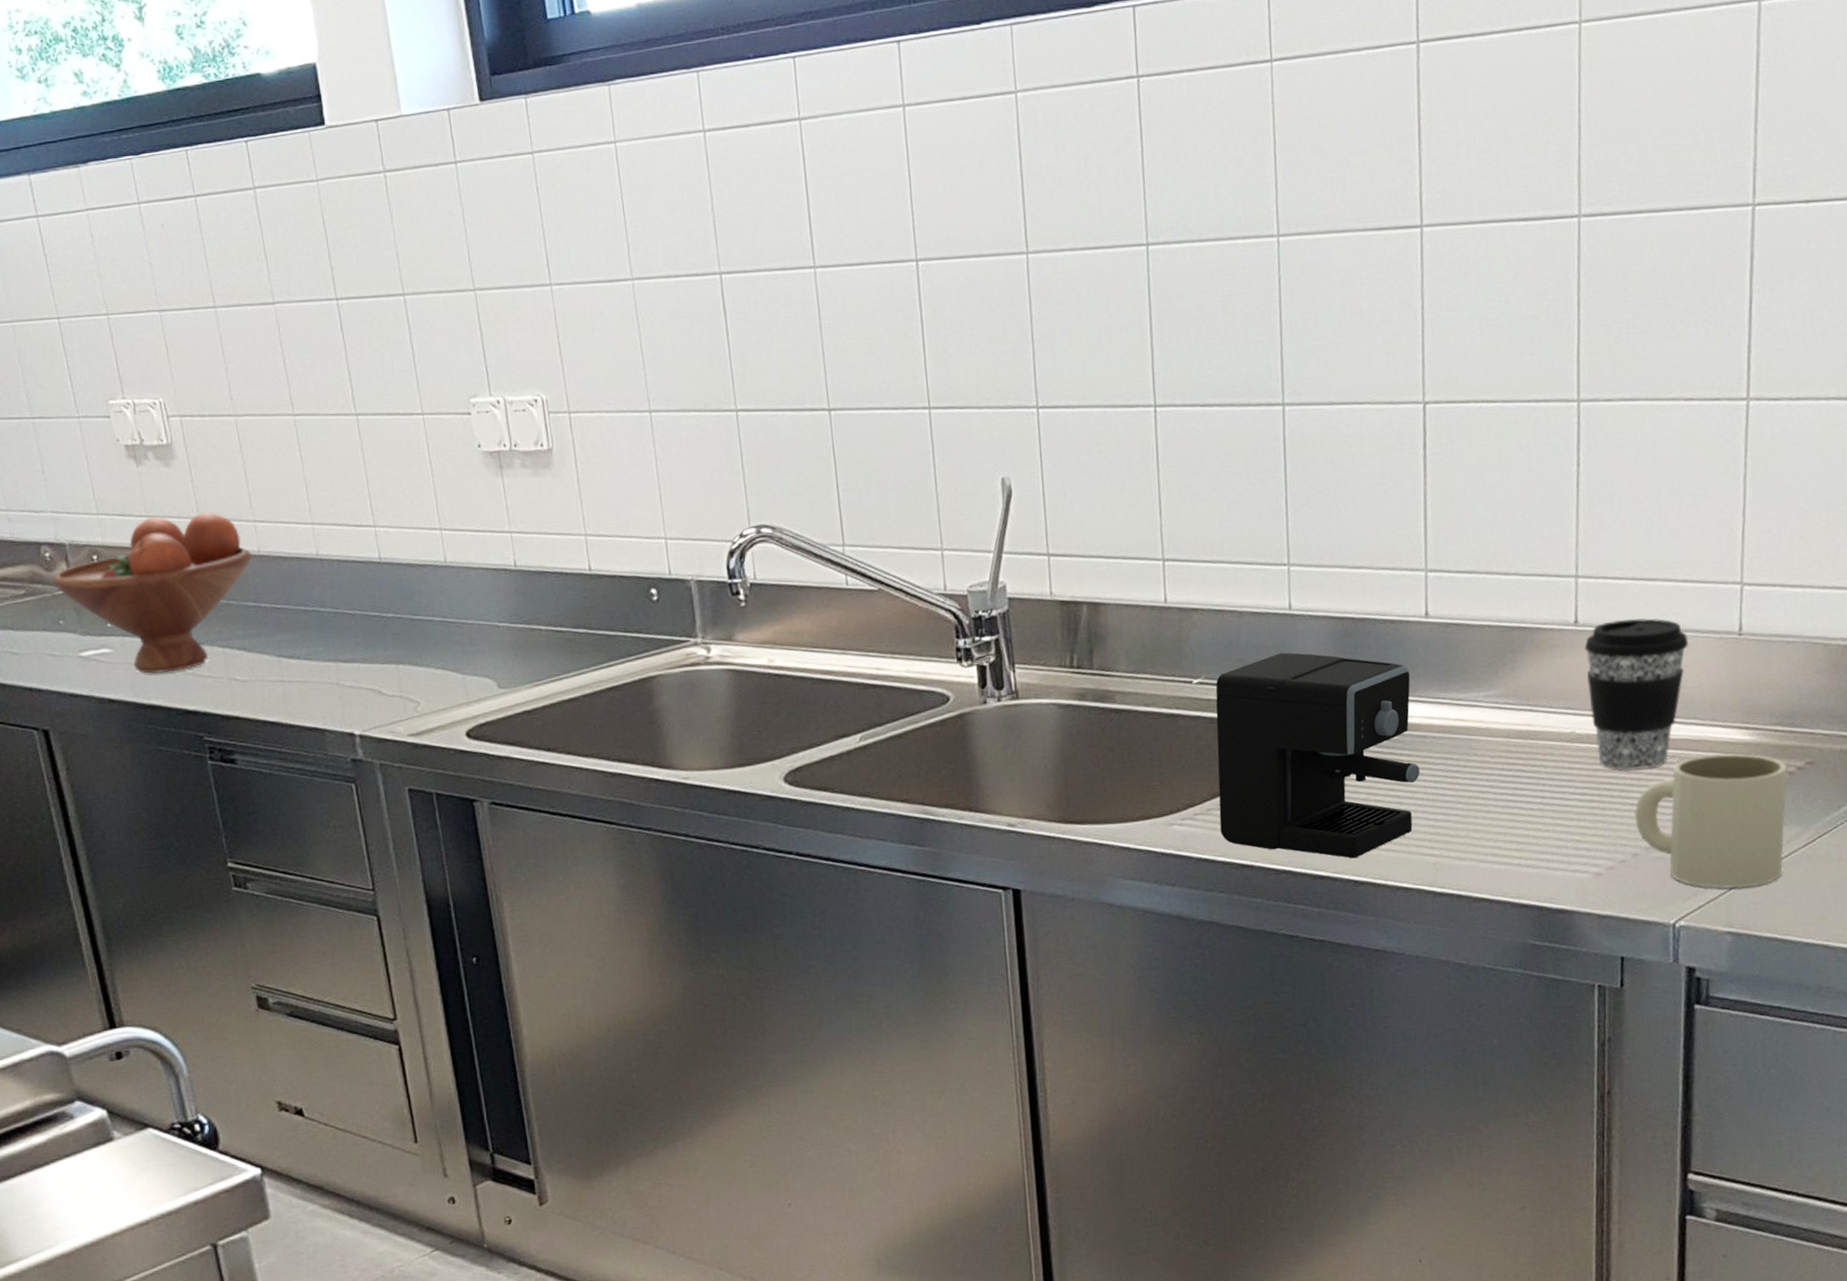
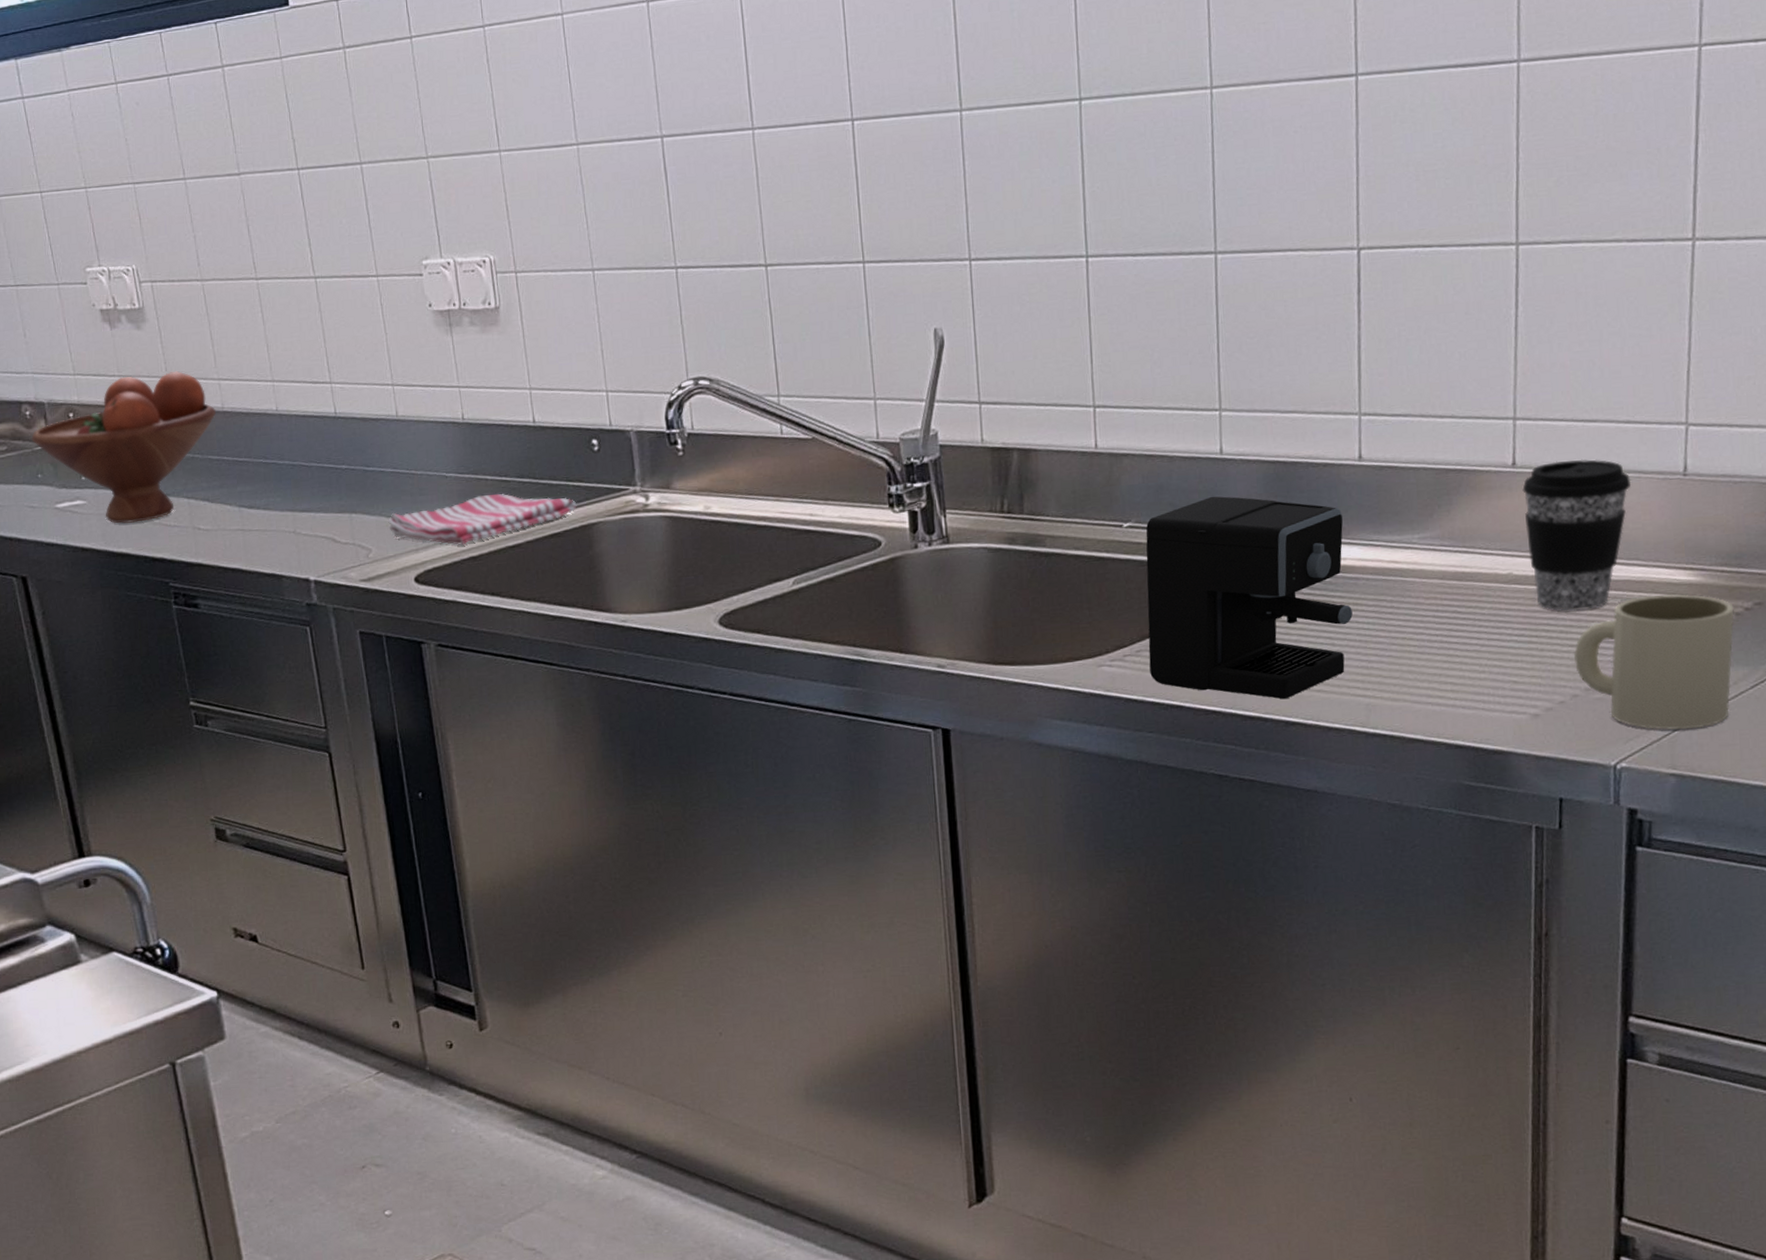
dish towel: none [437,644,636,699] -> present [388,493,577,546]

